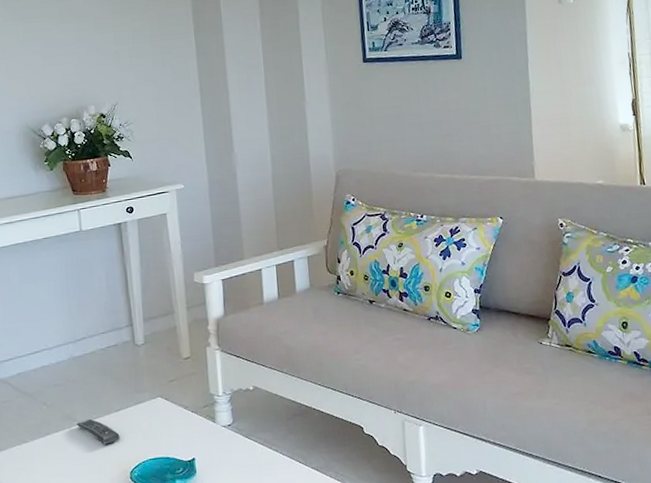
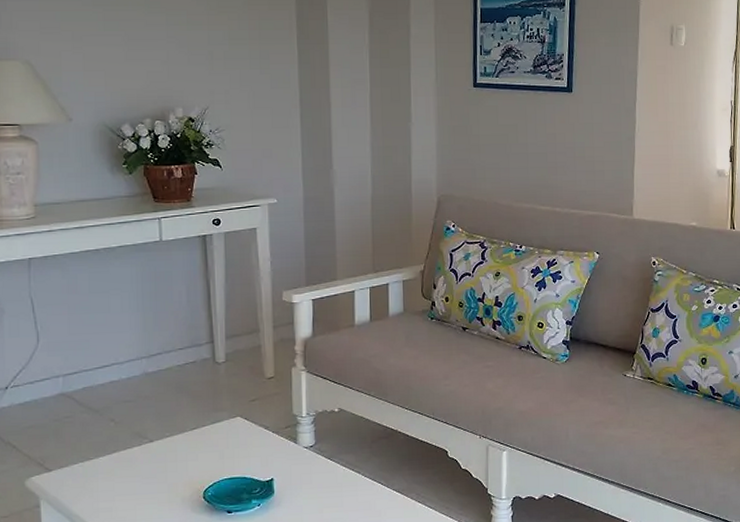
remote control: present [76,418,120,445] -> none [147,436,194,464]

